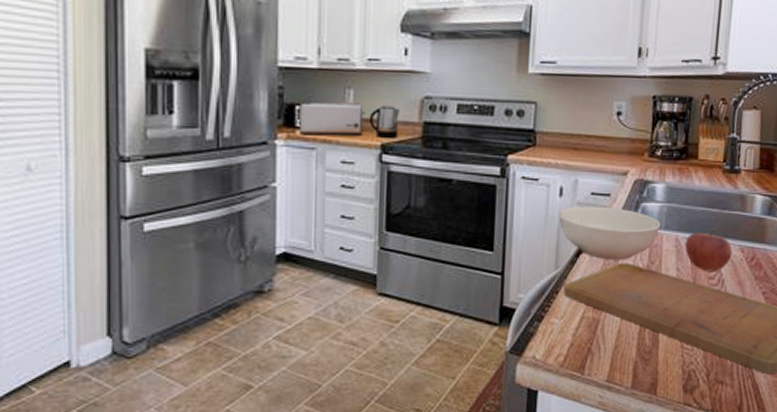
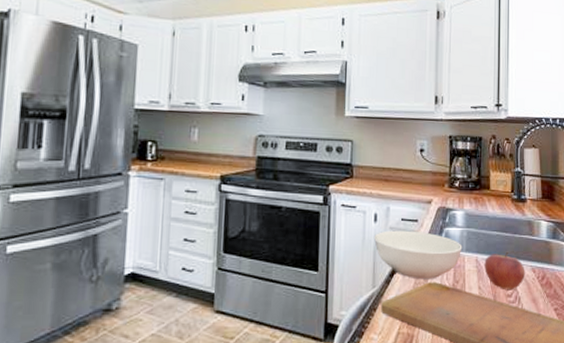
toaster: present [299,101,366,137] -> none [150,138,208,169]
kettle: present [369,105,399,138] -> none [210,142,237,170]

